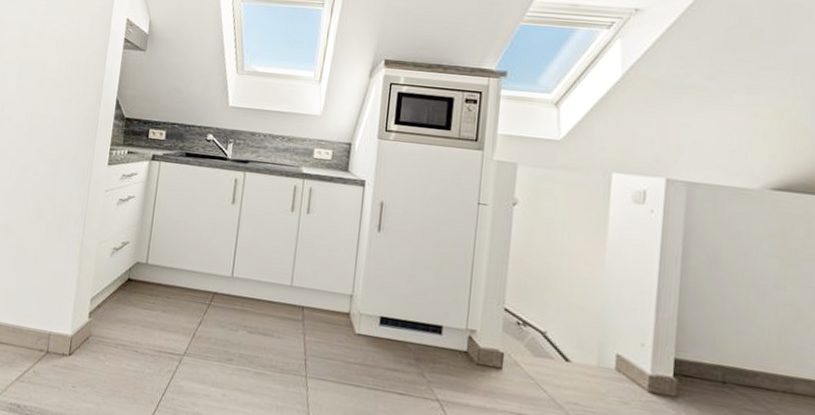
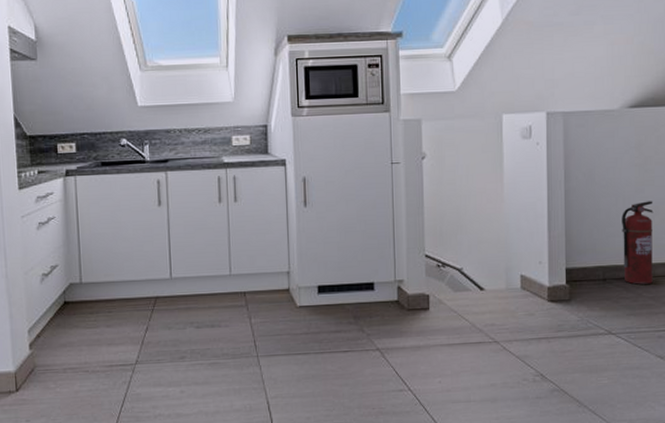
fire extinguisher: none [751,300,797,401] -> present [622,201,654,285]

